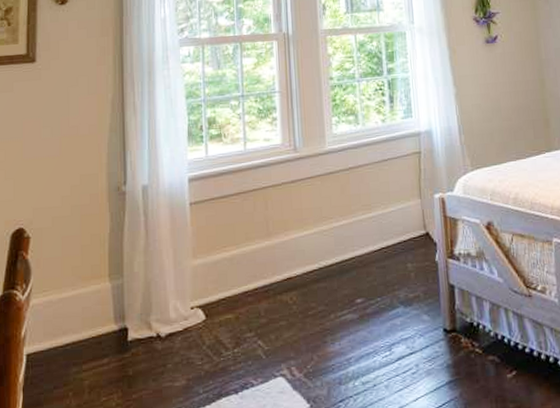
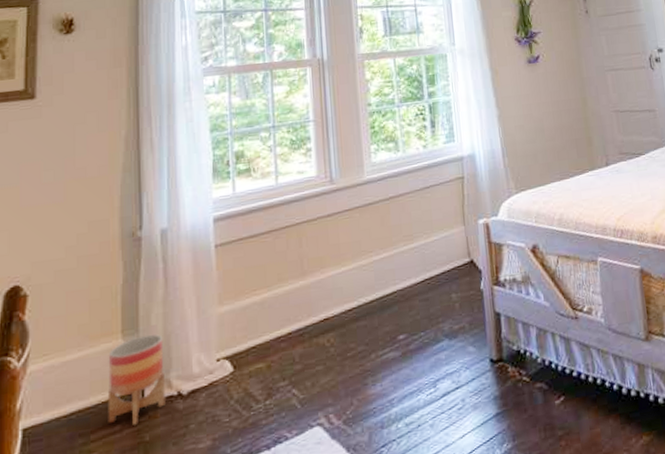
planter: none [97,280,147,360] -> present [107,334,166,425]

